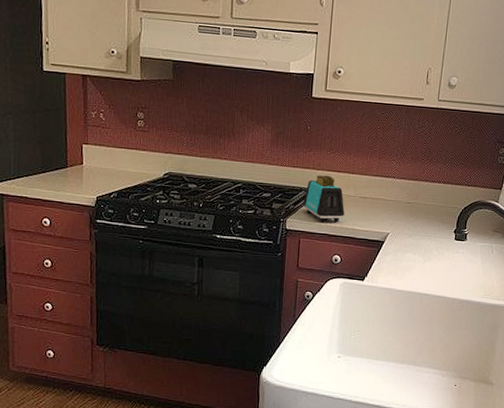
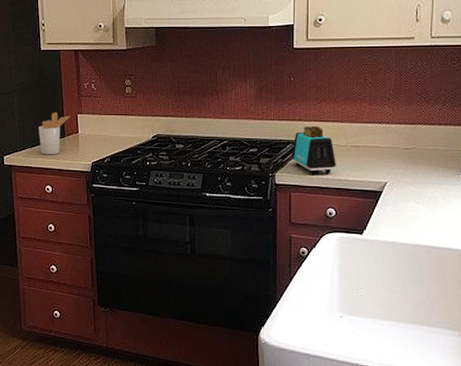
utensil holder: none [36,139,75,186] -> present [38,112,71,155]

